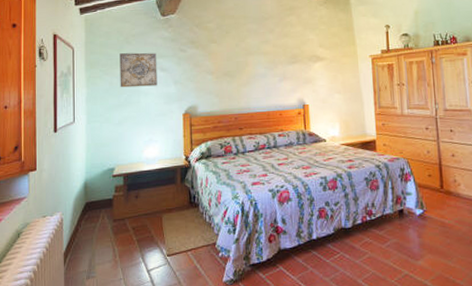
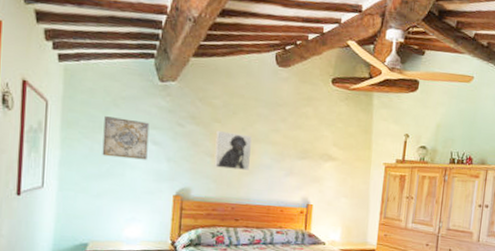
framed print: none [214,49,247,83] -> present [214,131,252,171]

